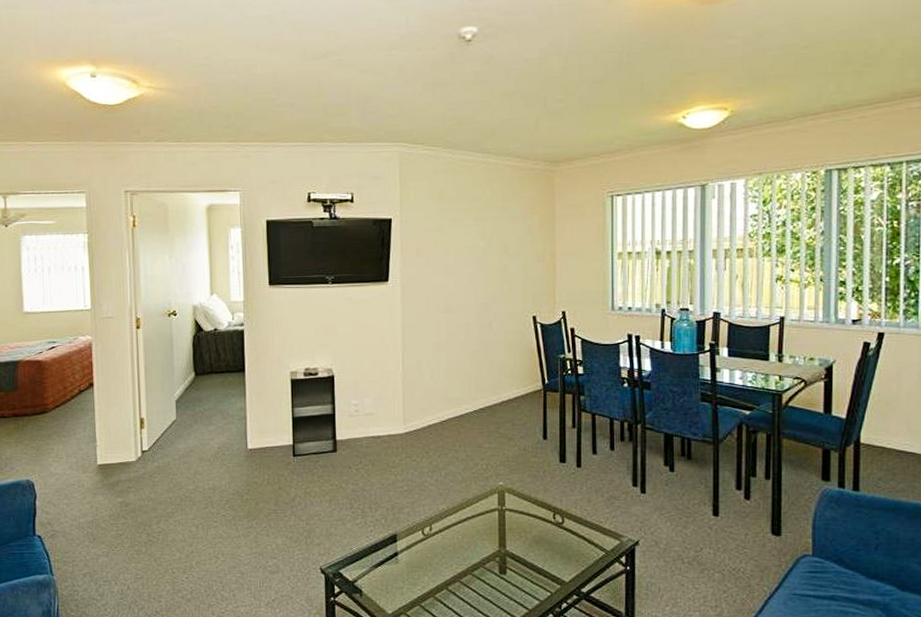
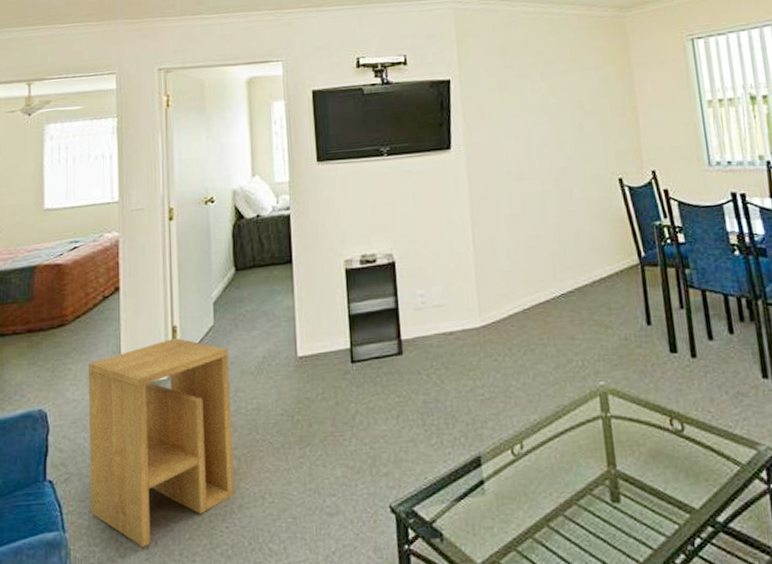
side table: none [67,428,193,589] -> present [87,337,234,547]

